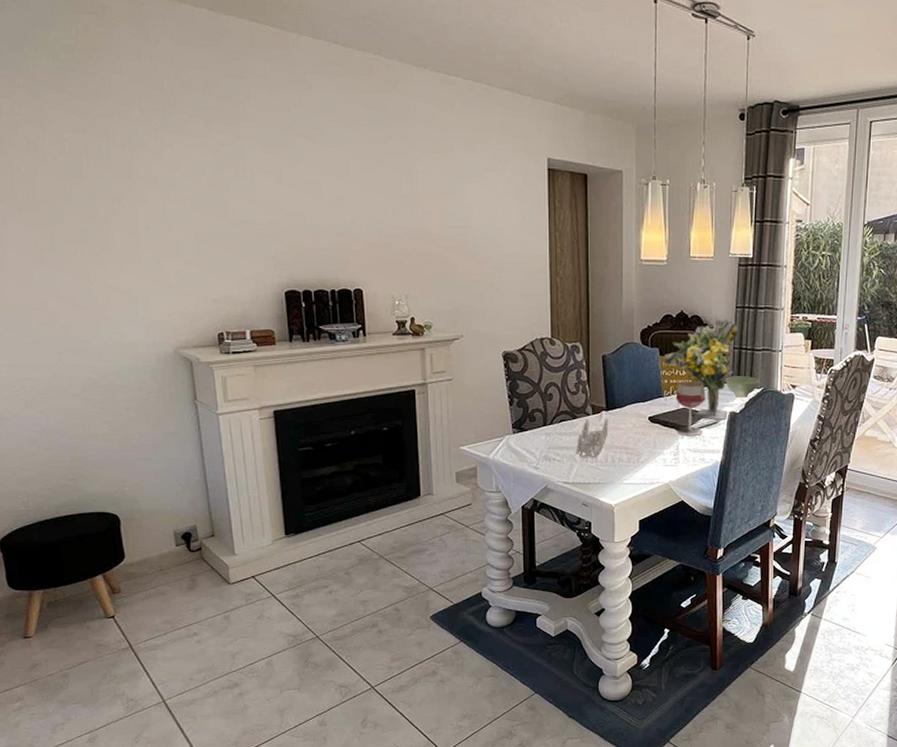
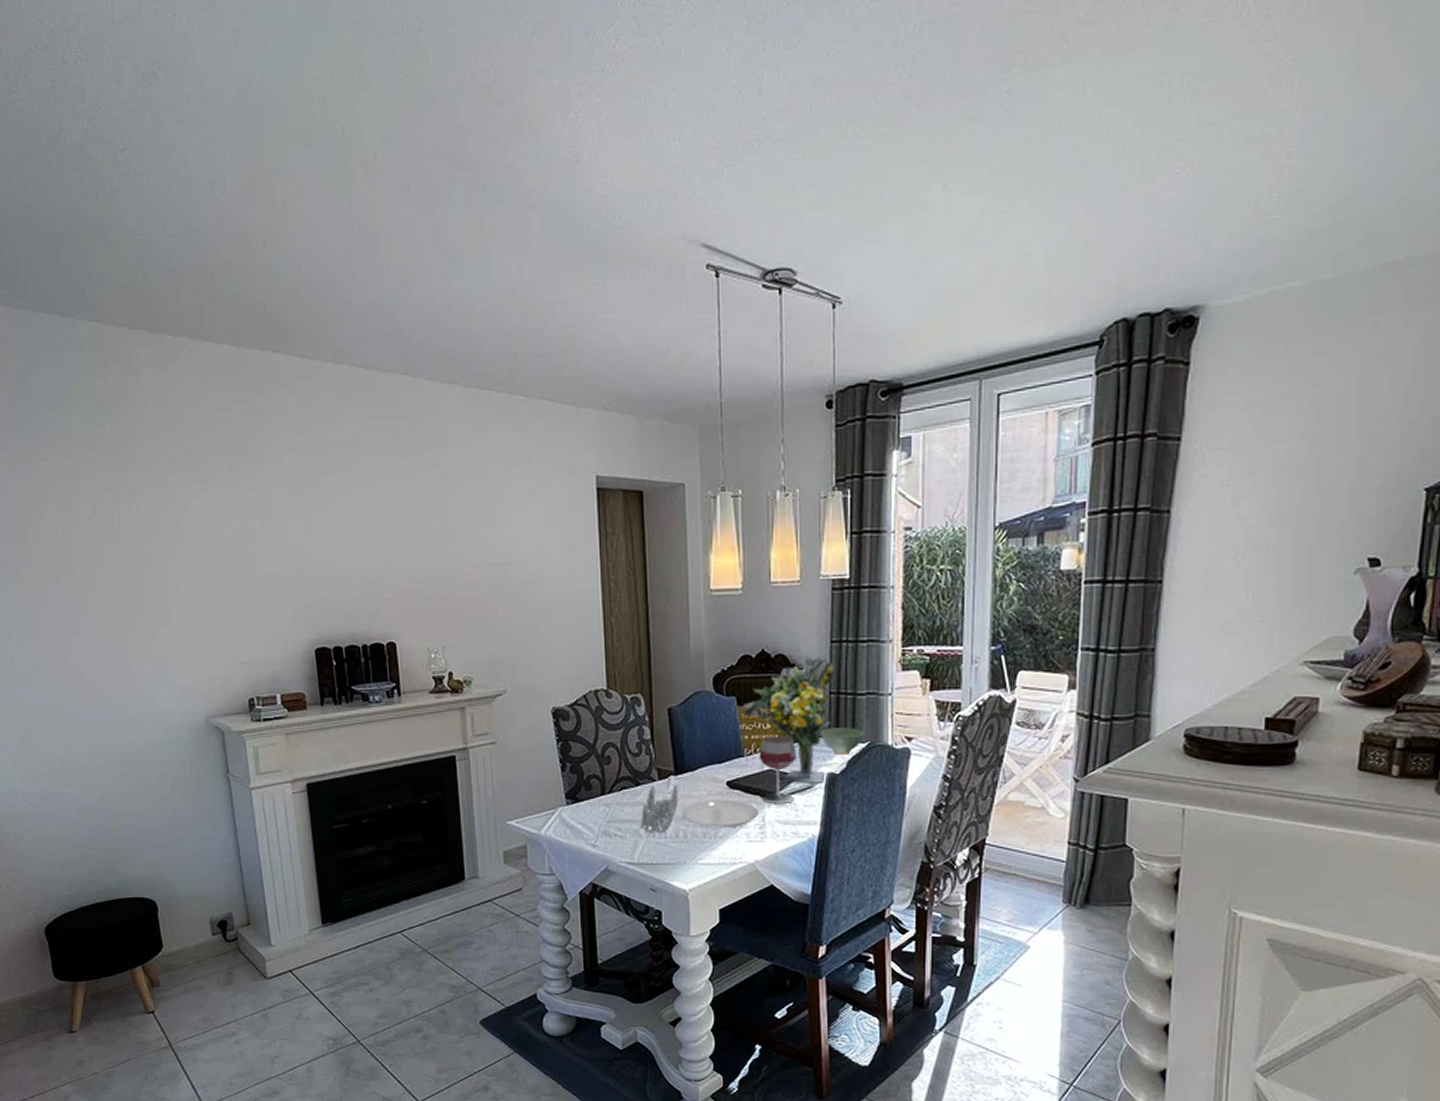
plate: none [611,431,675,455] -> present [682,799,760,829]

